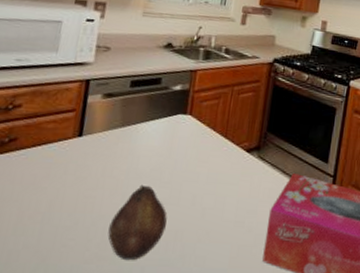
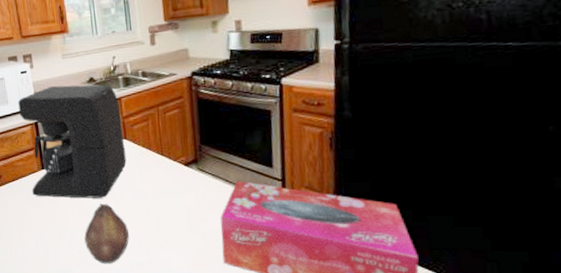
coffee maker: none [55,43,194,179] -> present [18,84,127,199]

